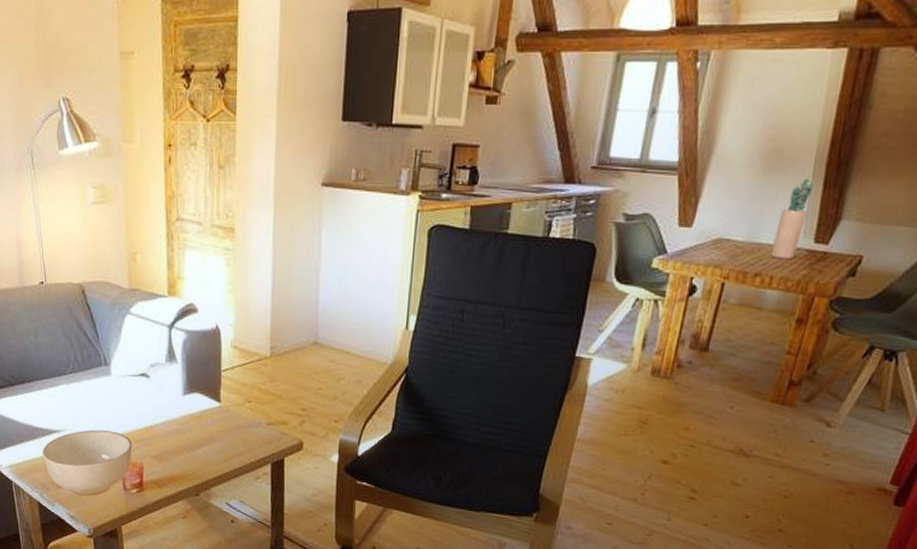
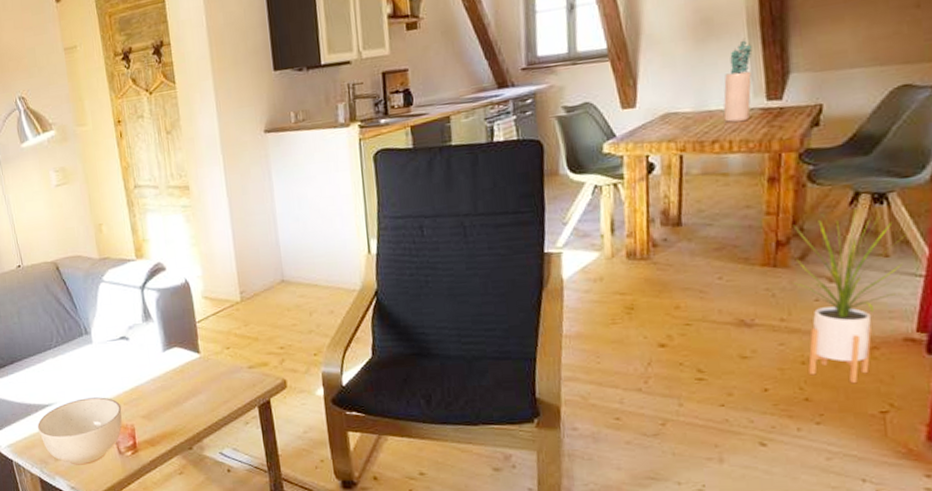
house plant: none [789,362,904,523] -> present [791,209,908,384]

